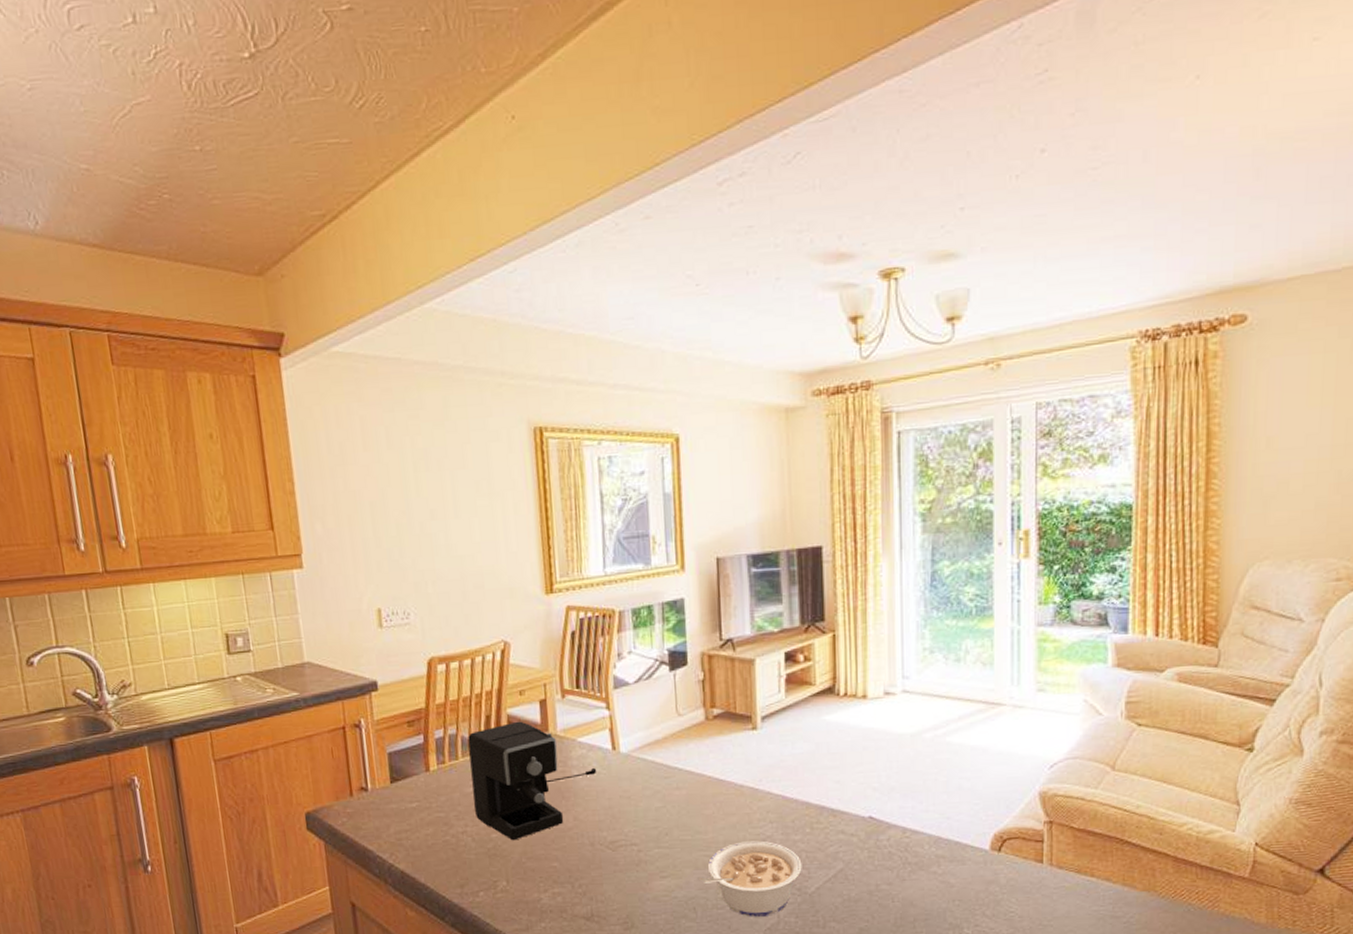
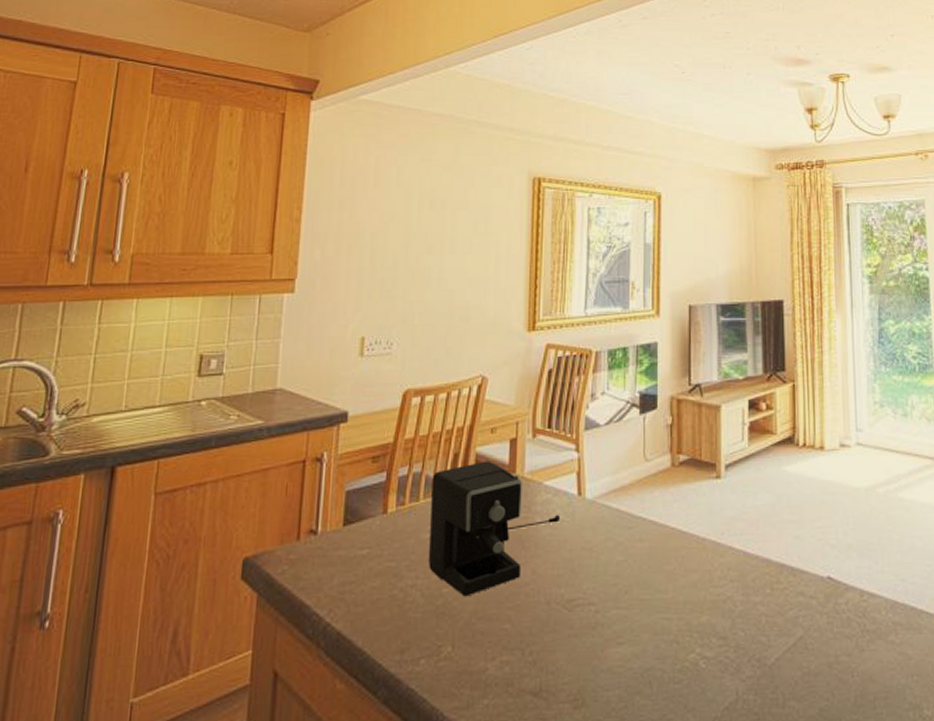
legume: present [698,841,802,917] -> none [655,602,762,694]

